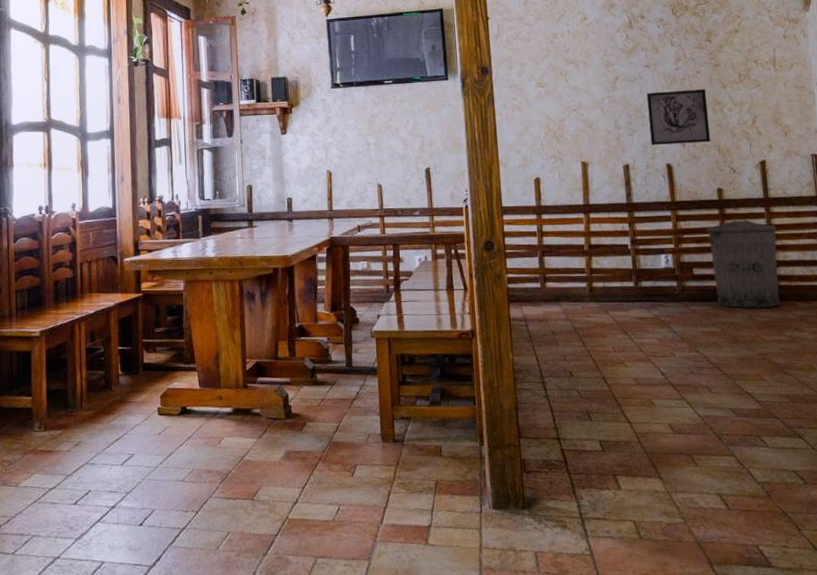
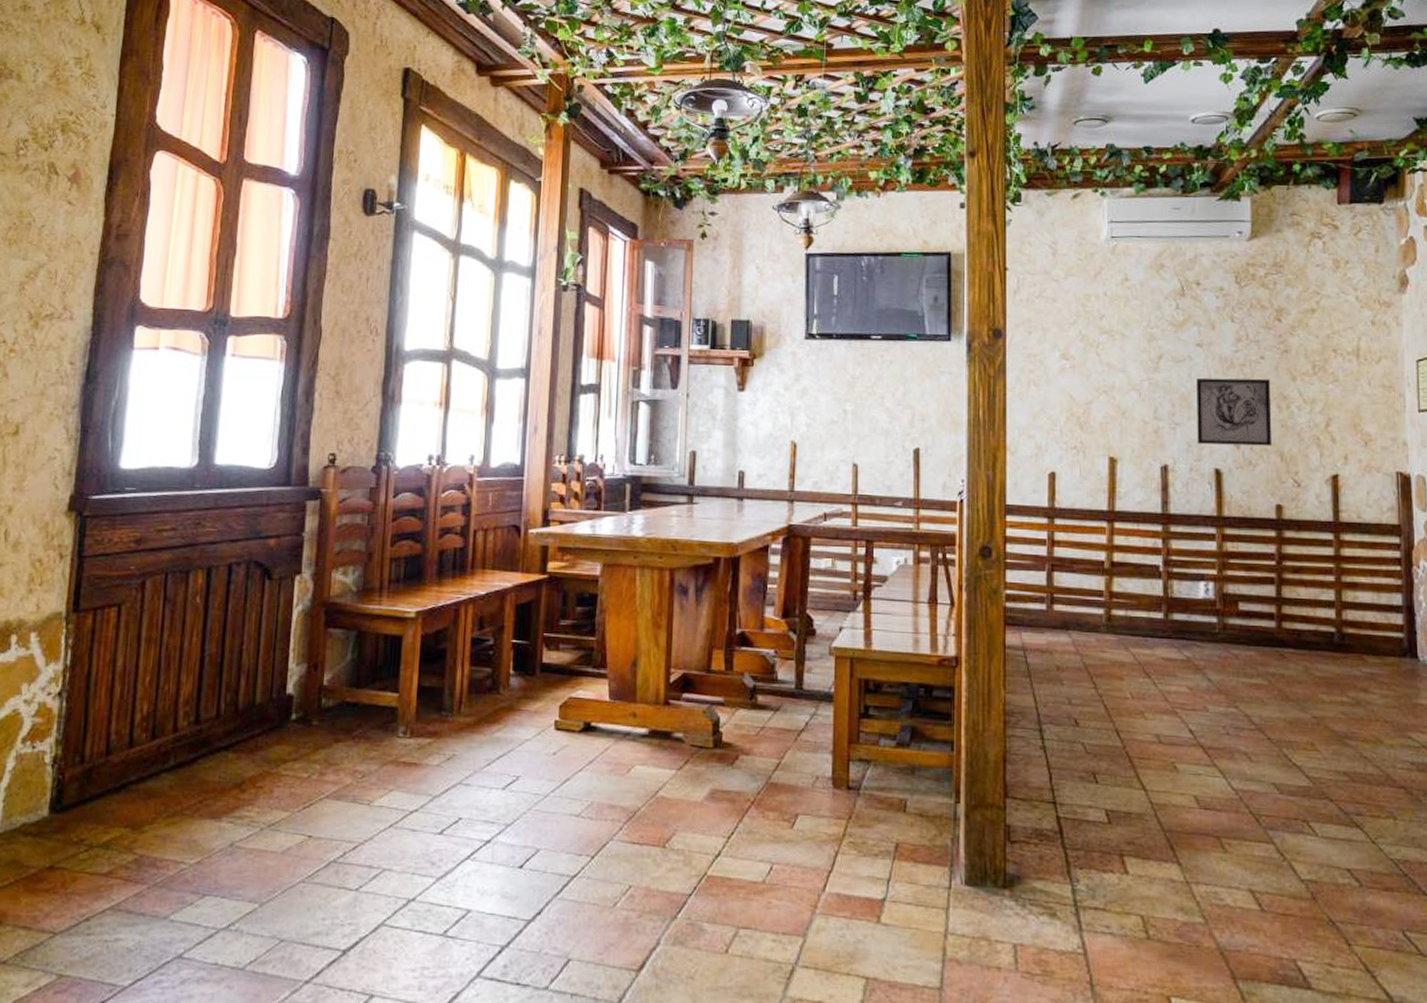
trash can: present [706,217,780,309] -> none [1259,543,1347,660]

